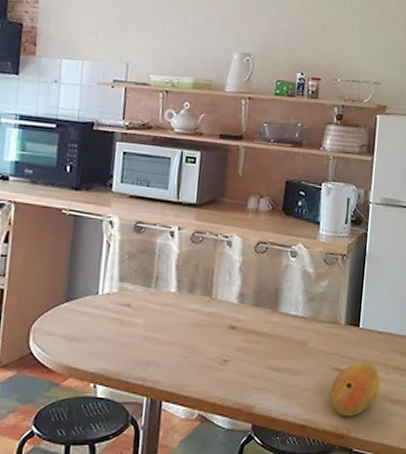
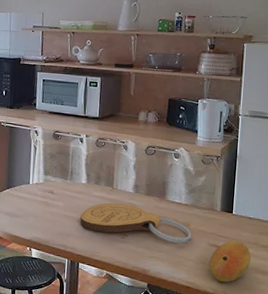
cutting board: none [165,318,310,368] -> present [80,203,192,244]

